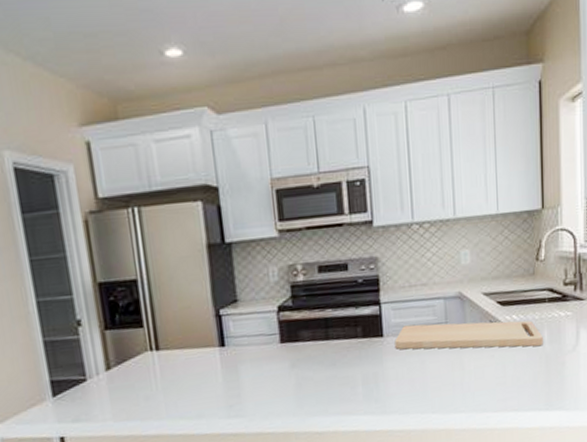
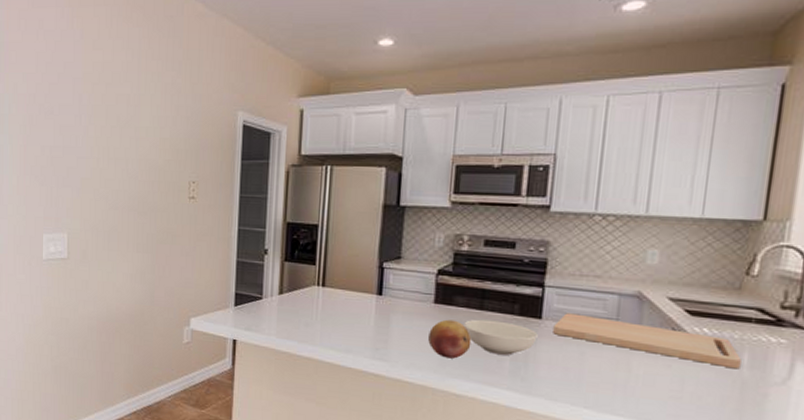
fruit: none [281,356,324,398] -> present [428,319,472,359]
bowl: none [313,346,383,382] -> present [463,319,538,356]

